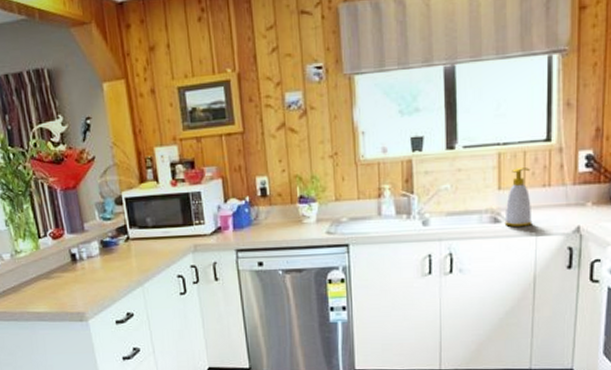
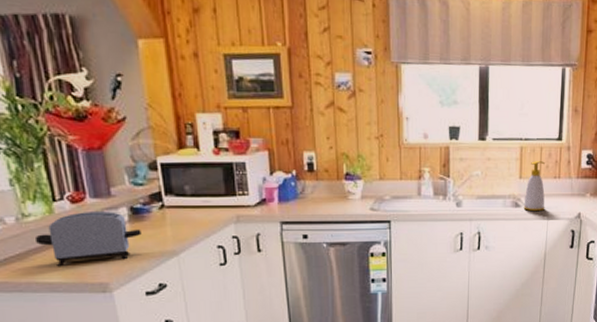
toaster: none [25,246,111,298] -> present [34,212,142,267]

